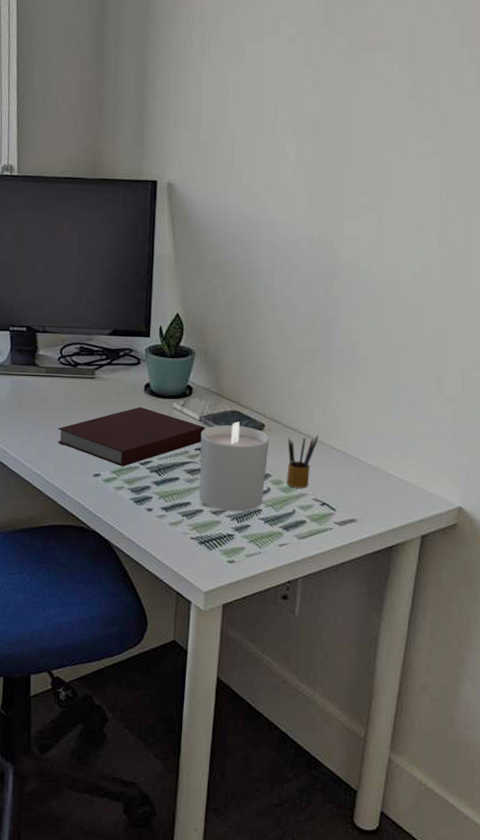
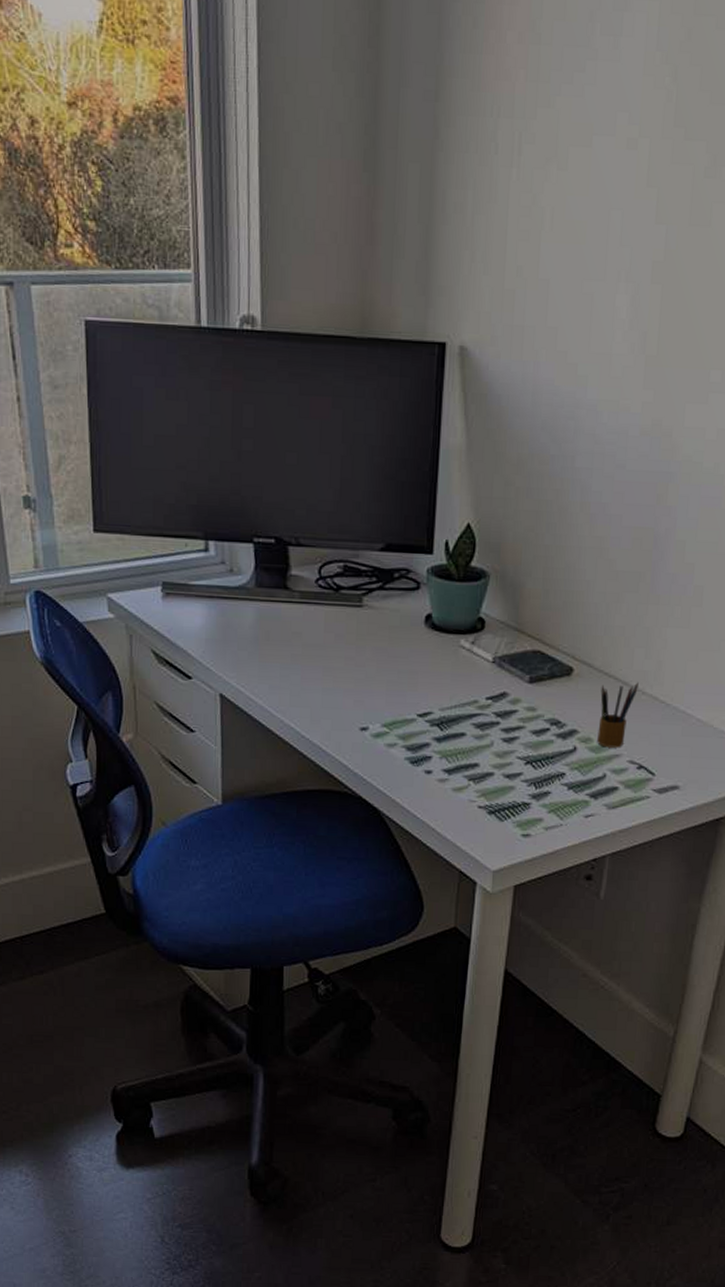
notebook: present [57,406,206,467] -> none [315,643,500,719]
candle: present [199,421,269,512] -> none [489,664,579,776]

